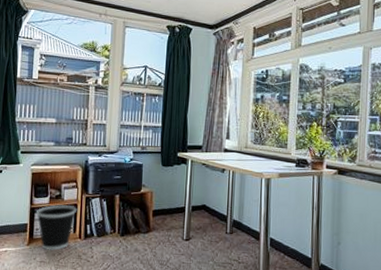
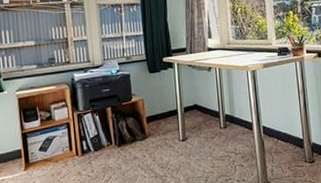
wastebasket: present [36,205,77,251] -> none [29,125,70,172]

